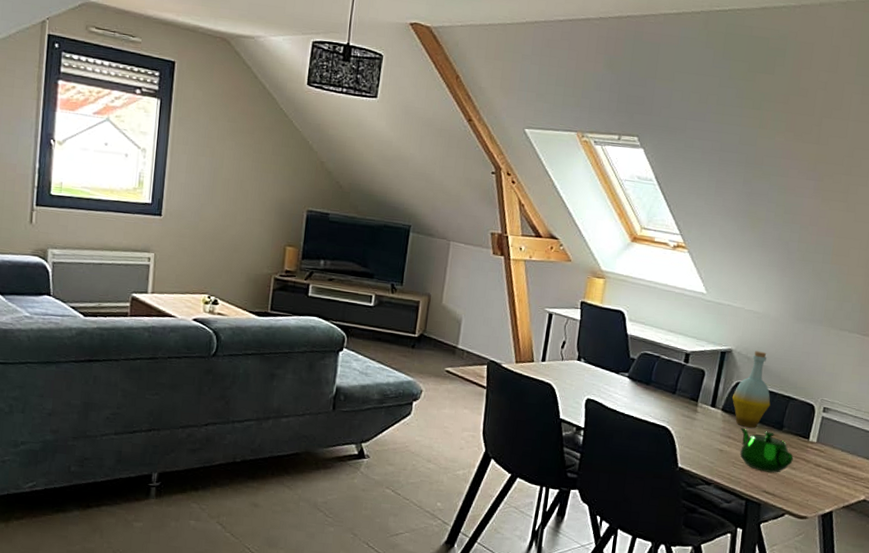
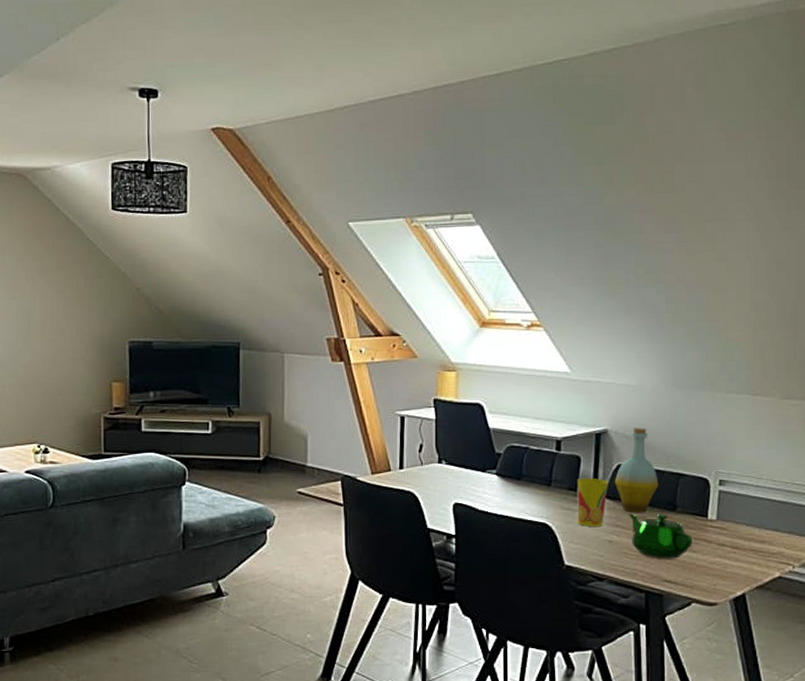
cup: none [694,390,727,436] -> present [577,477,609,527]

